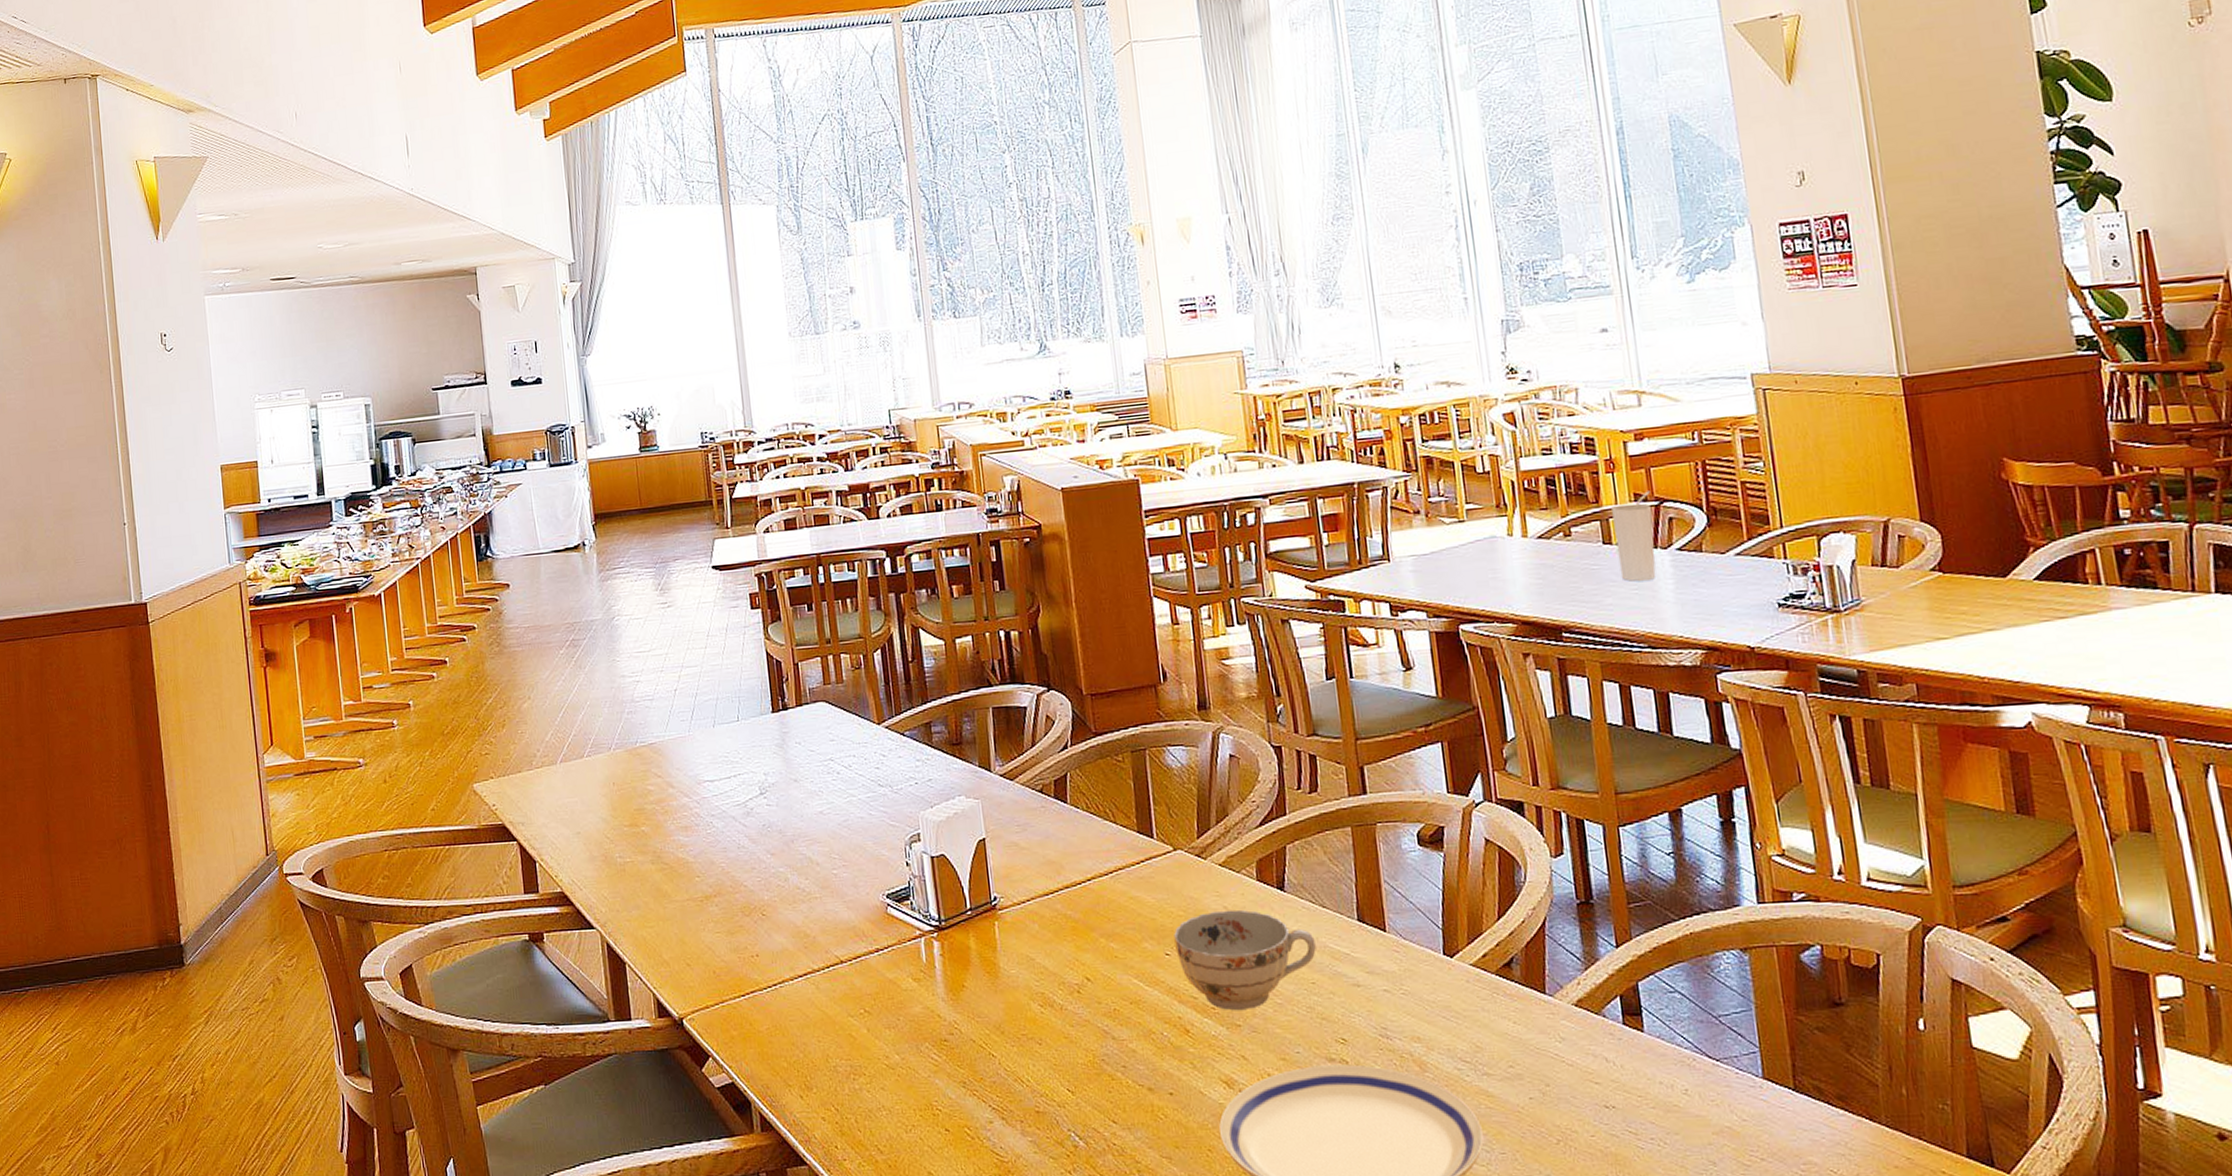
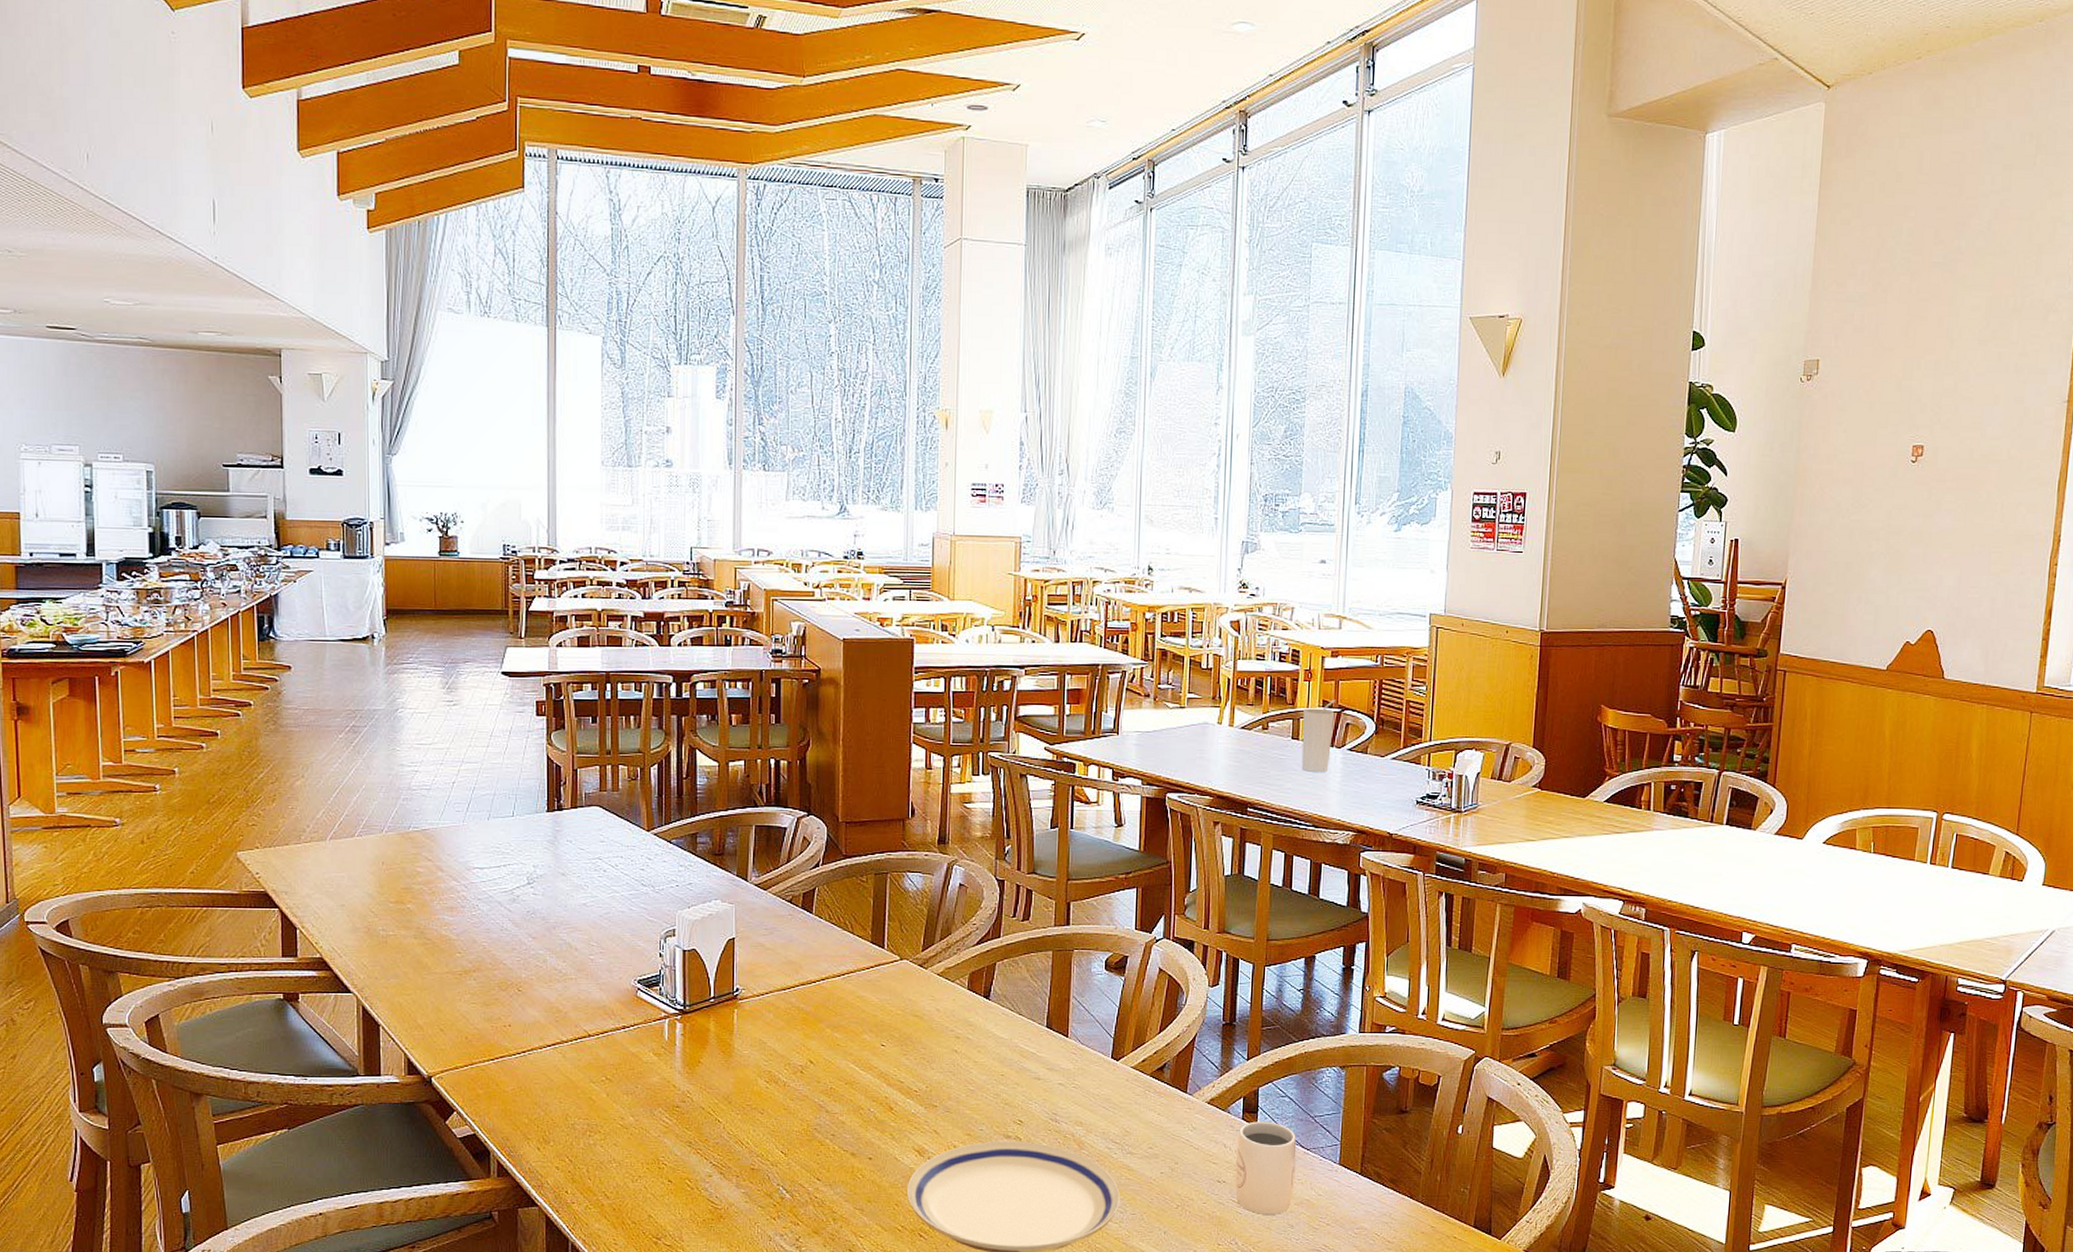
teacup: present [1174,909,1316,1011] -> none [890,1012,1009,1094]
mug: none [1621,1025,1708,1149] -> present [1235,1121,1297,1214]

